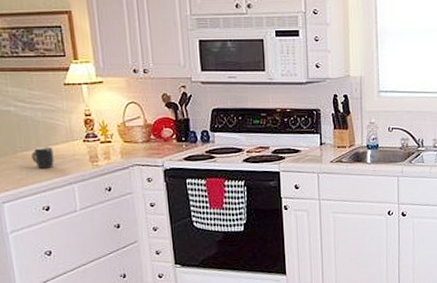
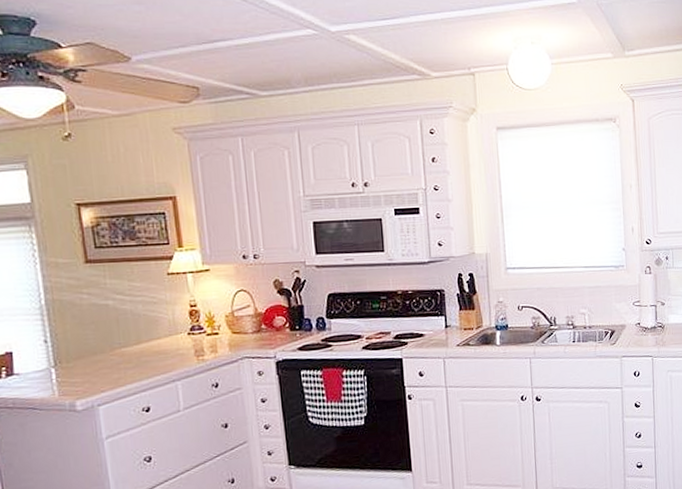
mug: present [31,146,55,168] -> none [131,341,156,366]

